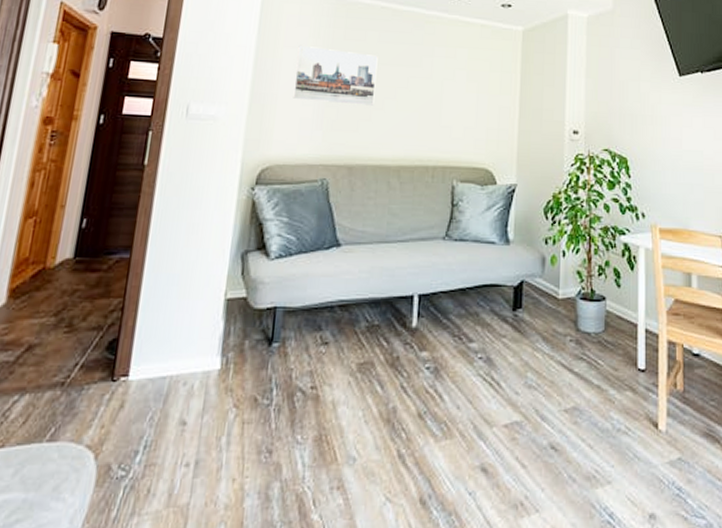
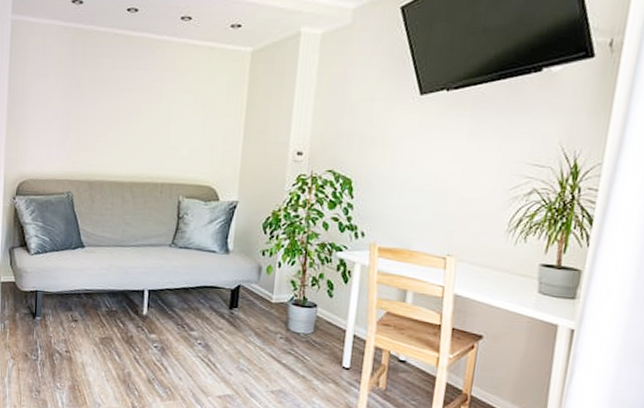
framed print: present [293,46,378,106] -> none [41,75,112,129]

